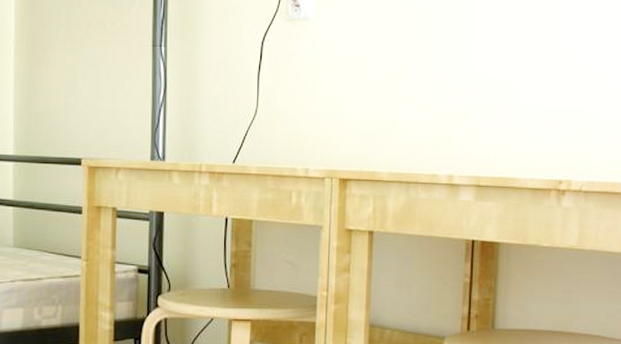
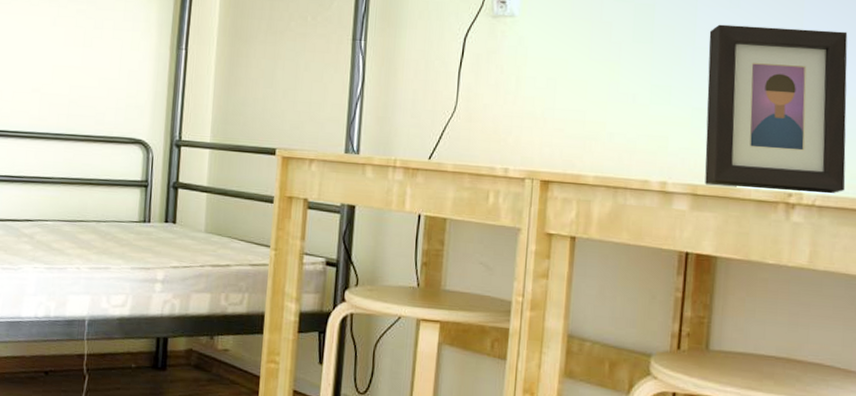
picture frame: none [486,24,607,180] -> present [705,24,848,194]

